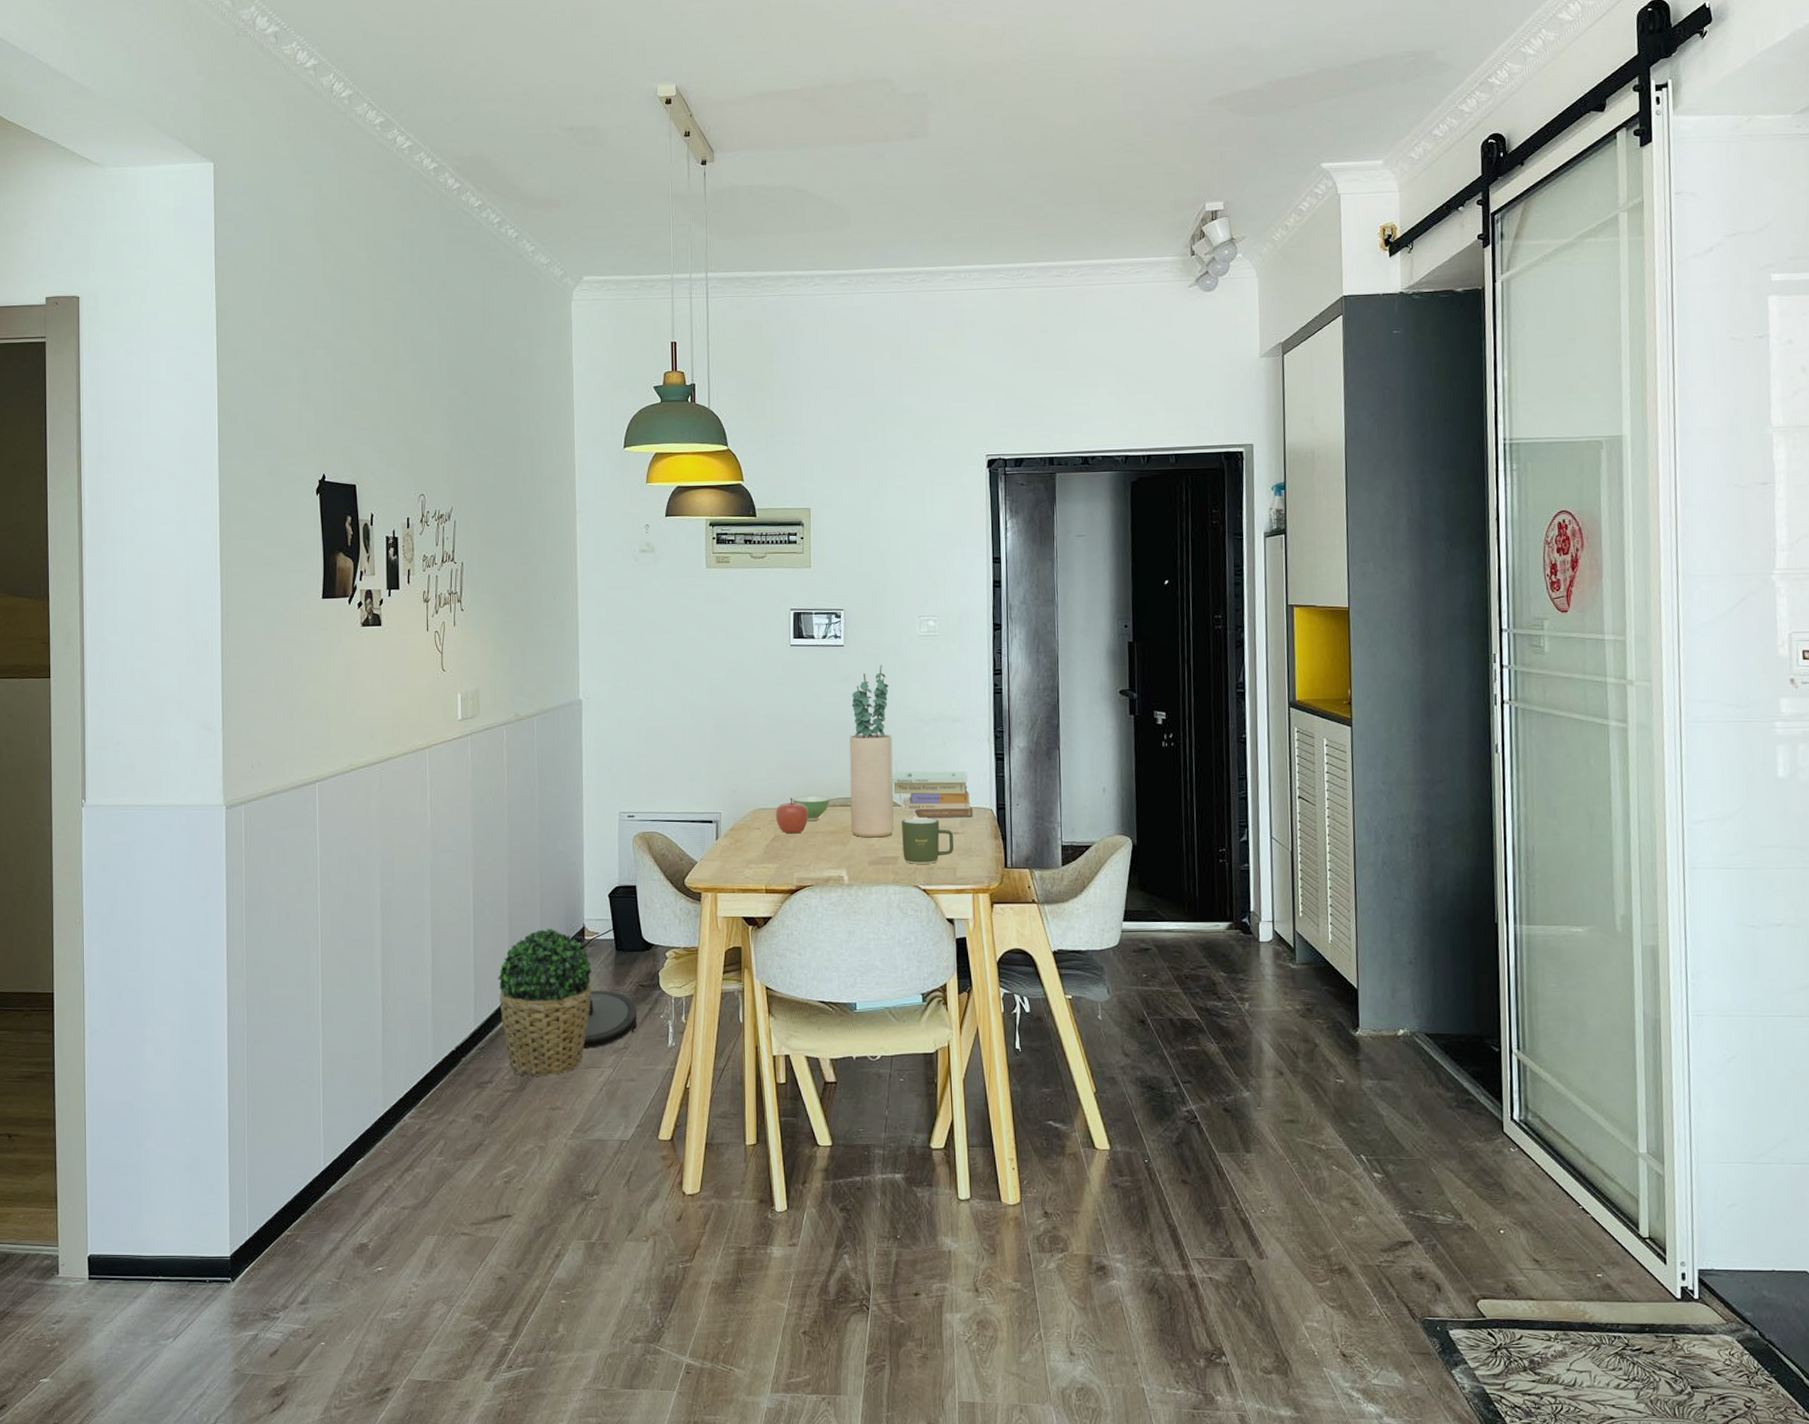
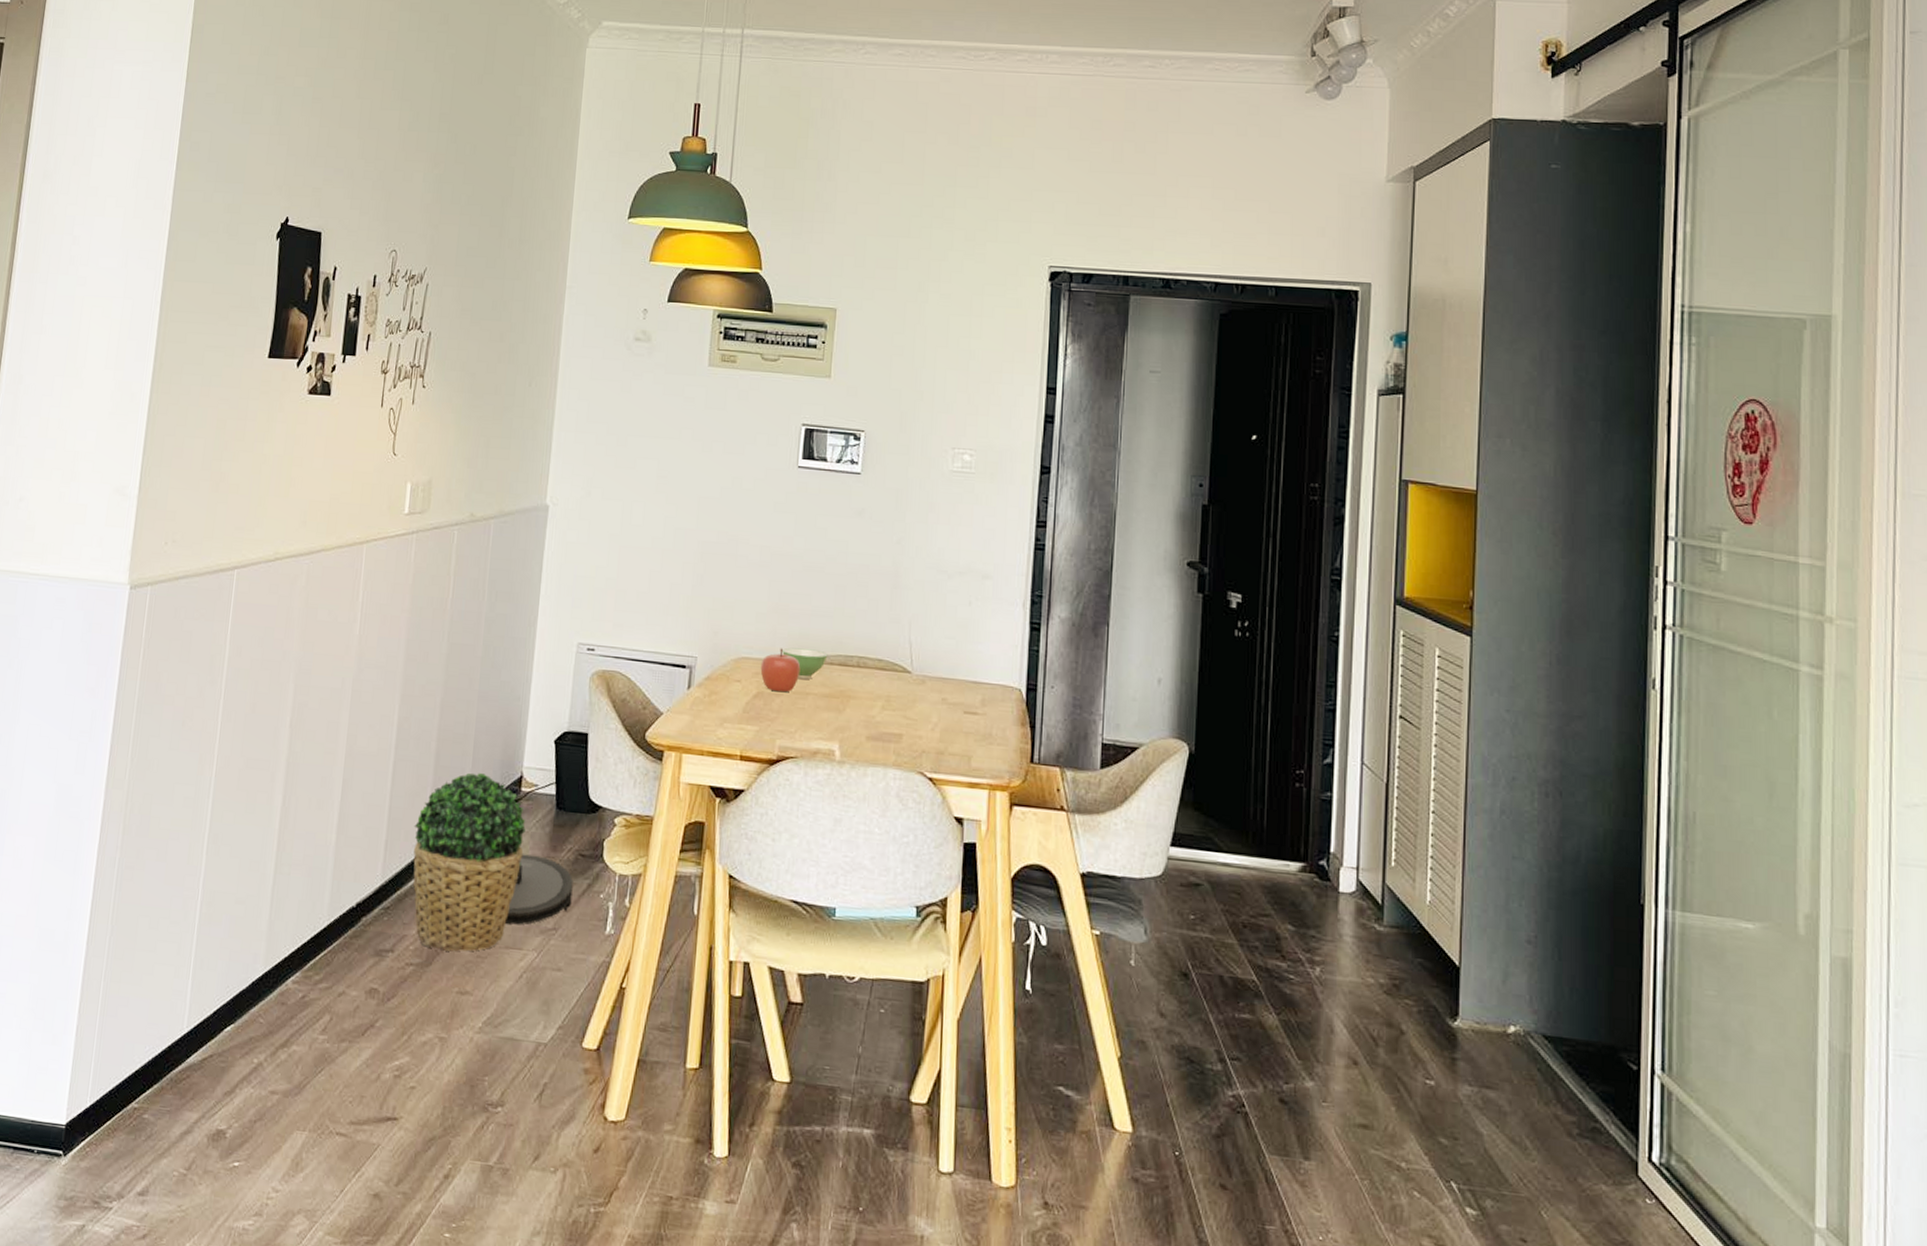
vase: present [848,665,894,838] -> none [849,501,910,709]
books: present [892,771,973,818] -> none [903,630,998,695]
mug: present [902,817,954,864] -> none [908,688,972,748]

